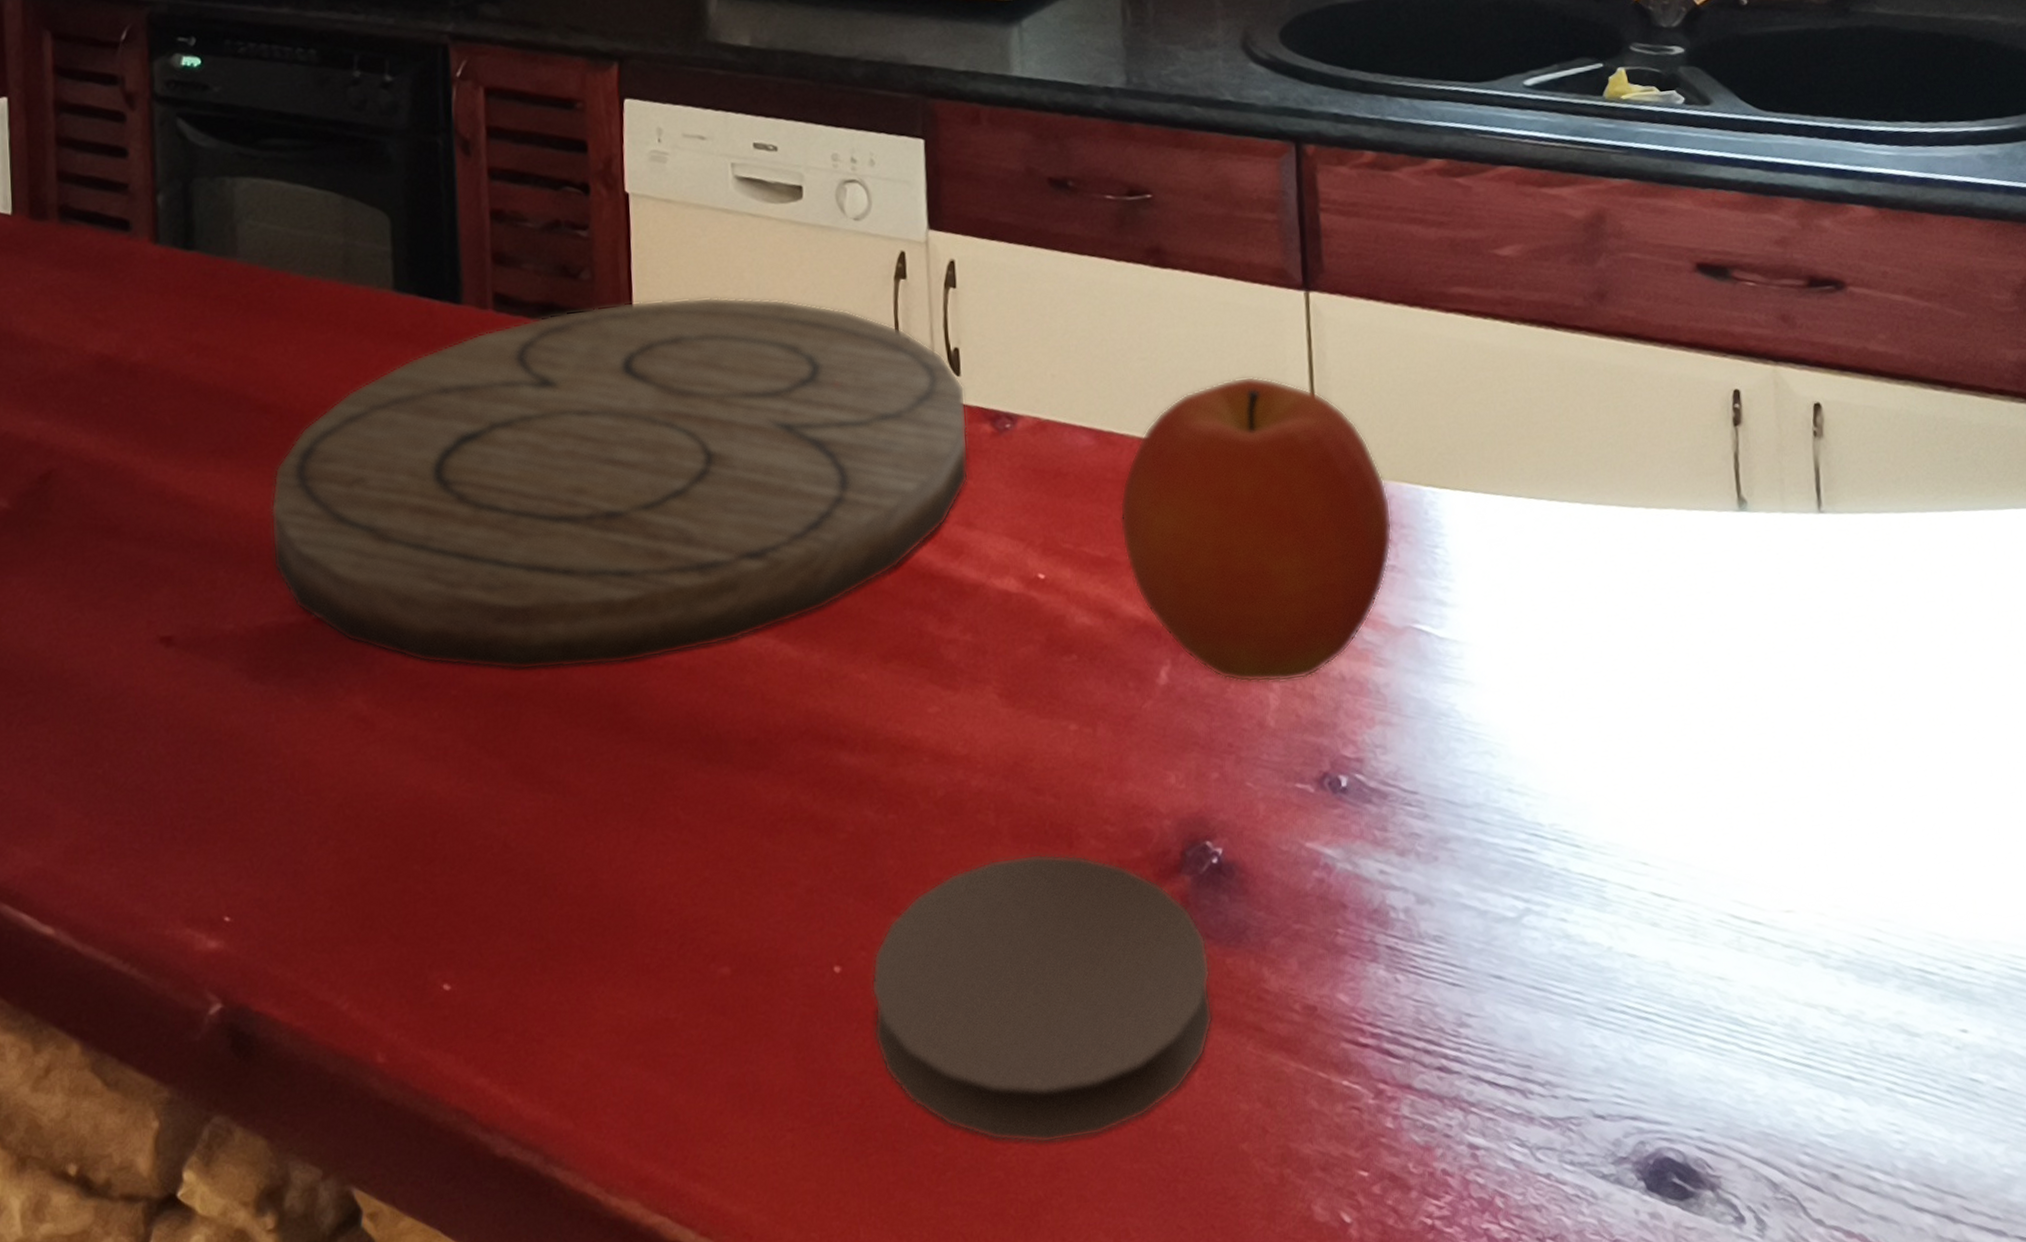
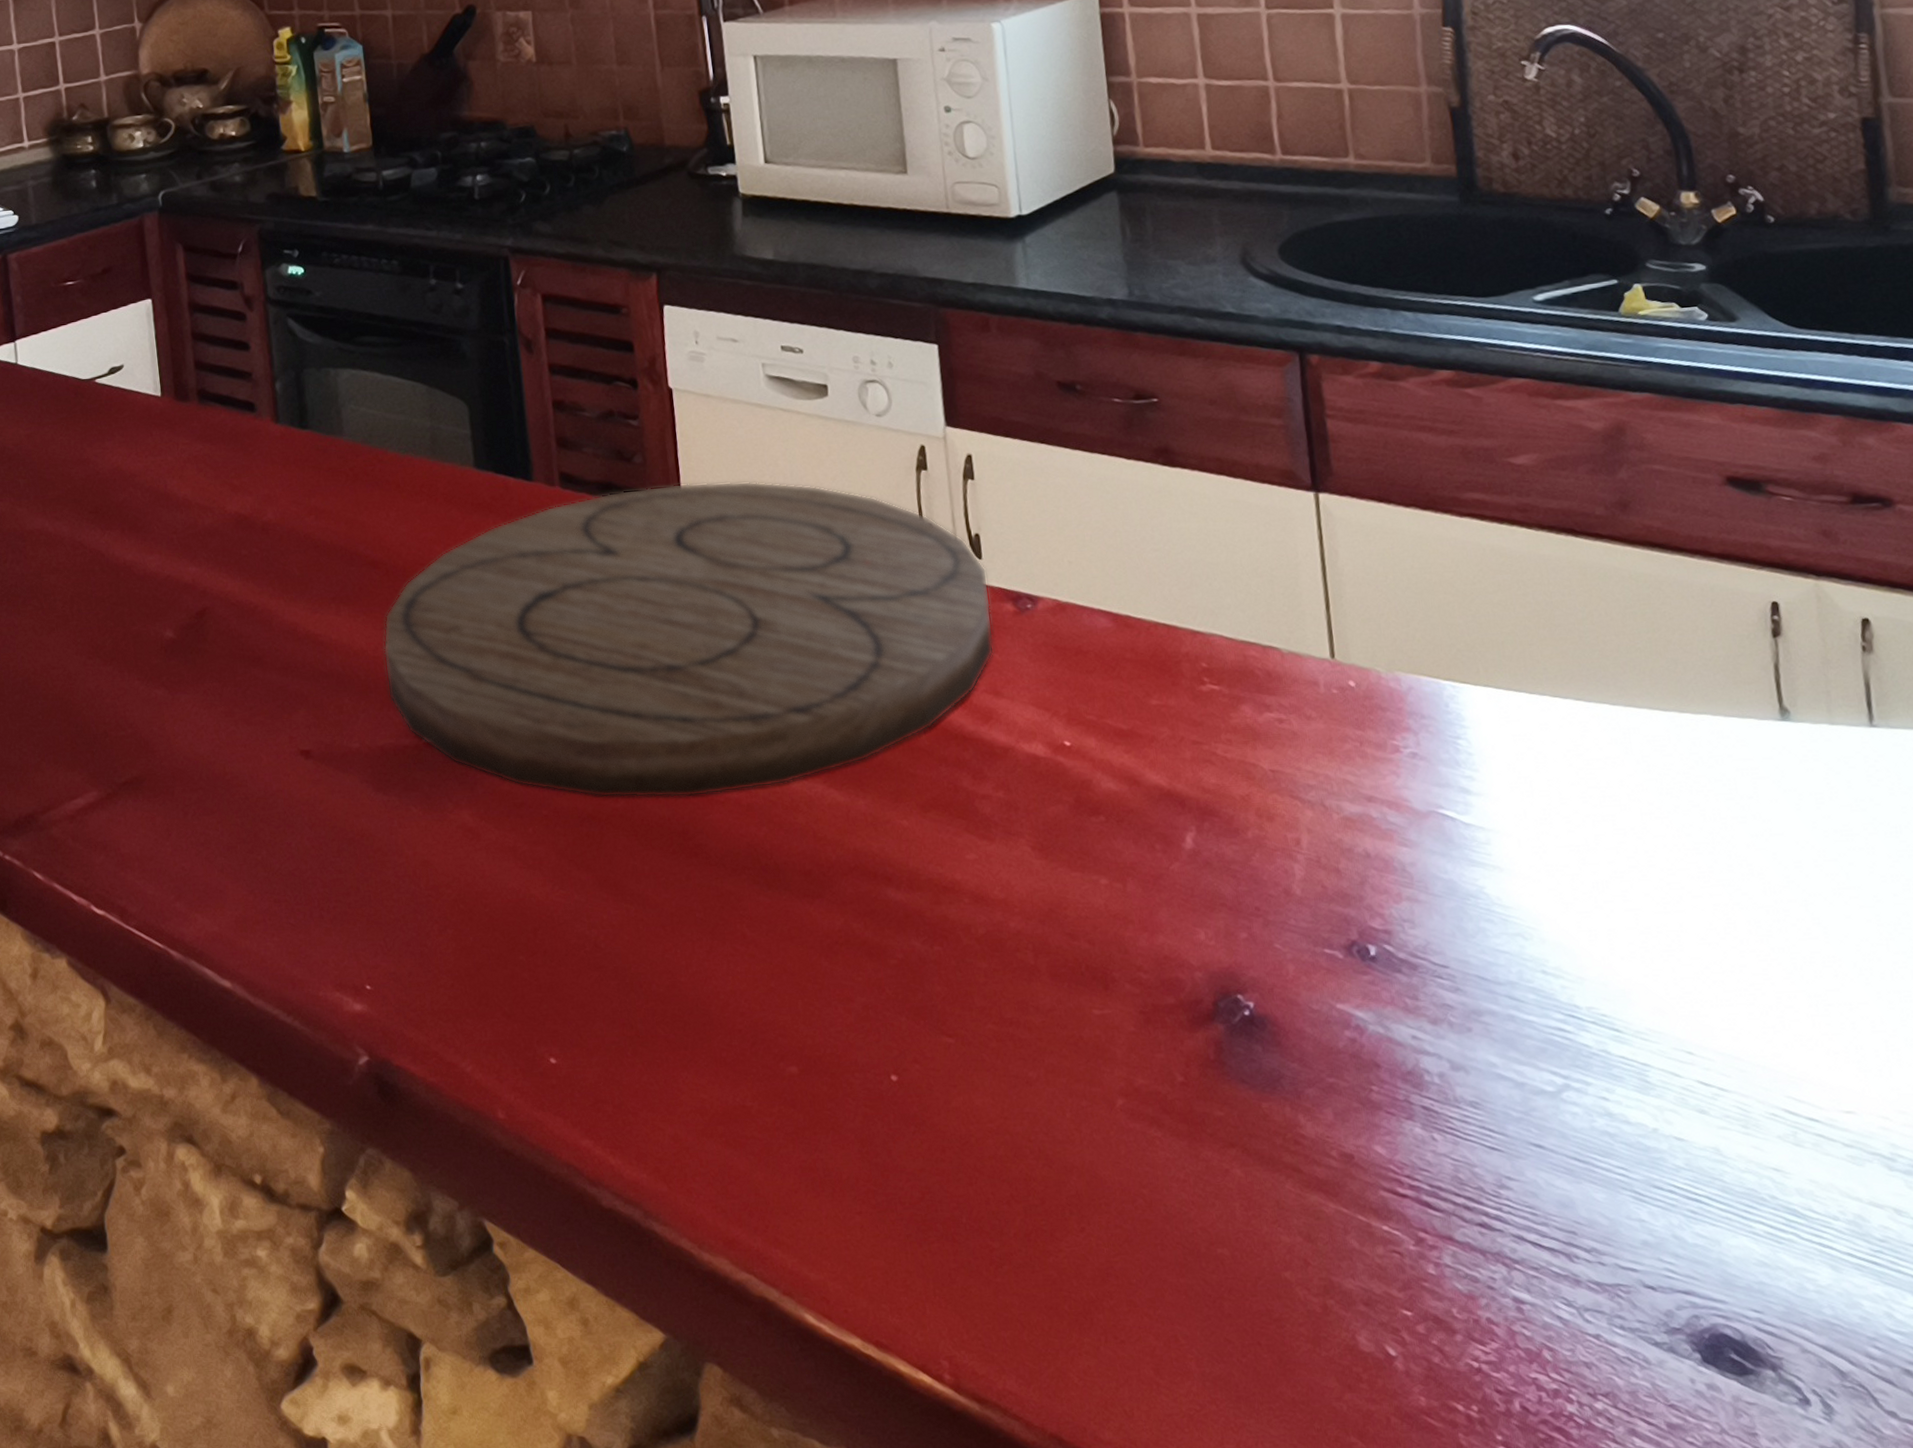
coaster: present [871,853,1213,1144] -> none [925,992,1252,1251]
fruit: present [1119,376,1393,683] -> none [1139,570,1413,855]

